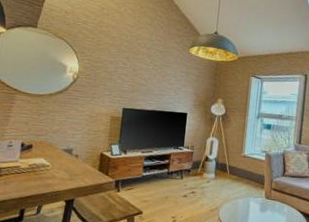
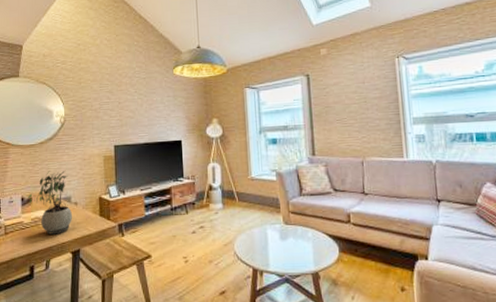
potted plant: none [28,122,73,183] -> present [27,171,73,235]

